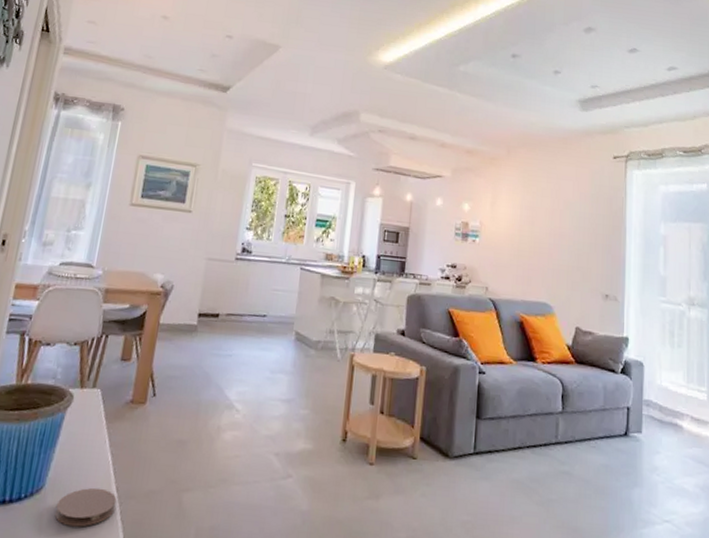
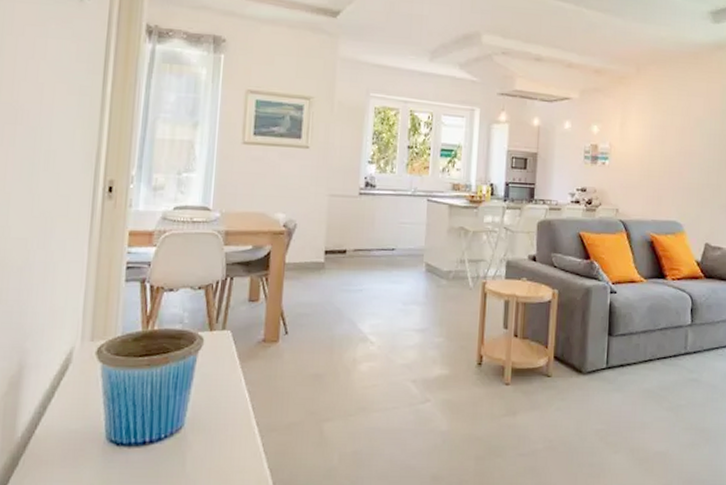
coaster: present [54,487,117,527] -> none [197,423,258,461]

